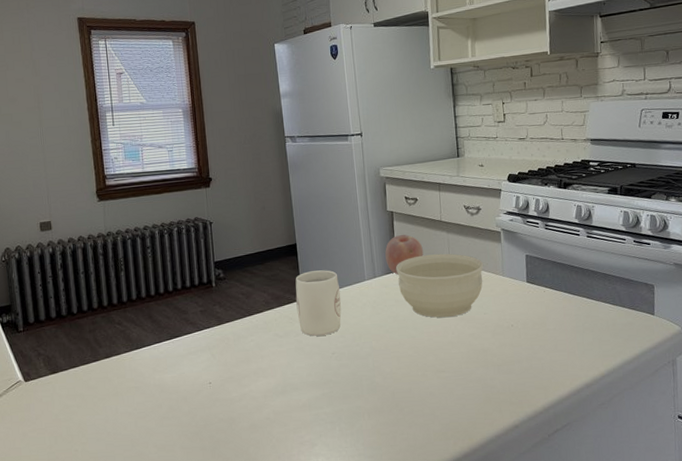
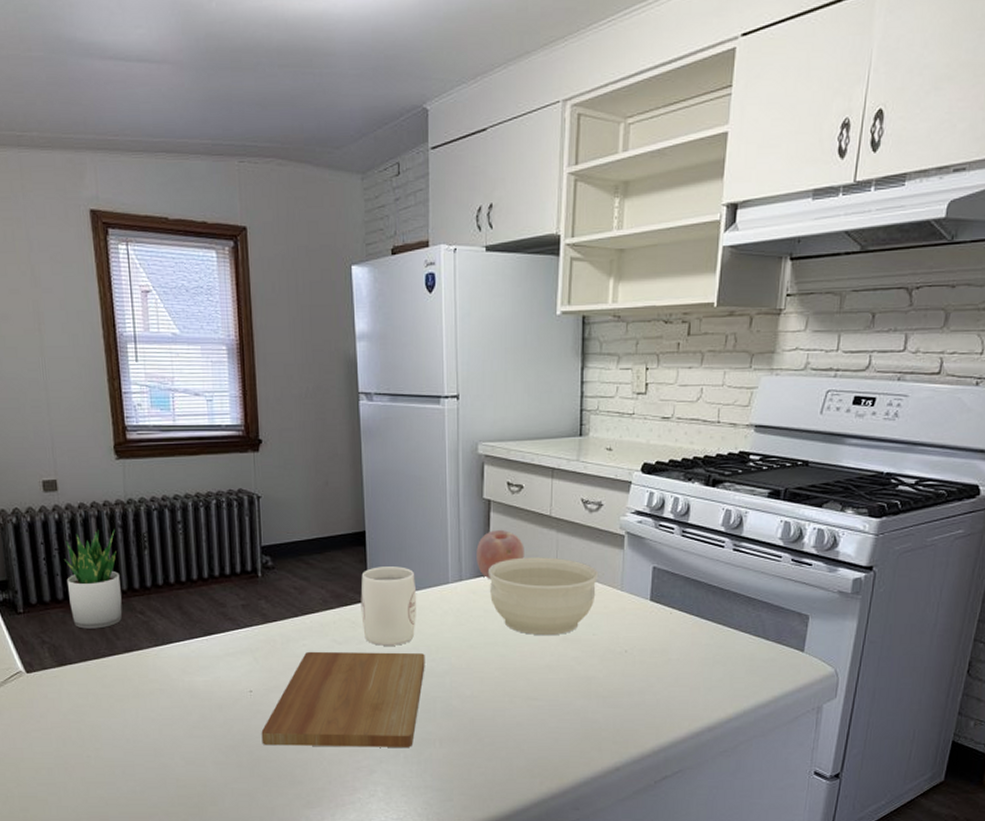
planter: none [56,257,104,341] -> present [63,529,122,629]
cutting board: none [220,340,352,429] -> present [261,651,425,747]

